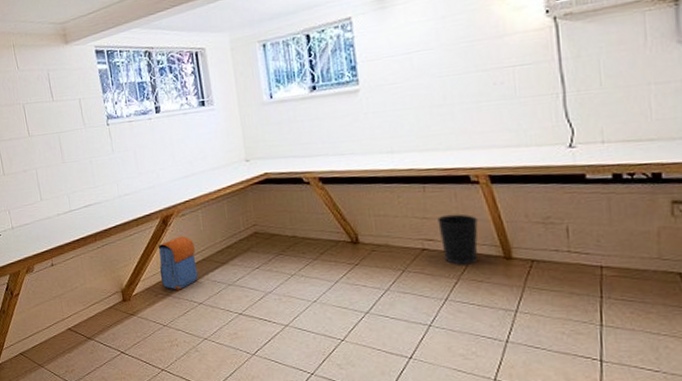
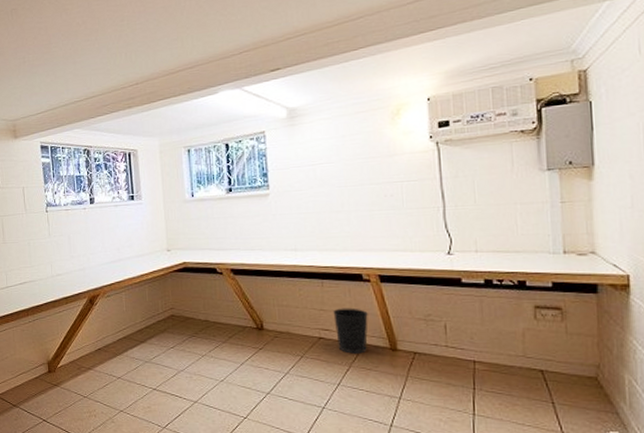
backpack: present [158,236,198,290] -> none [84,315,118,365]

